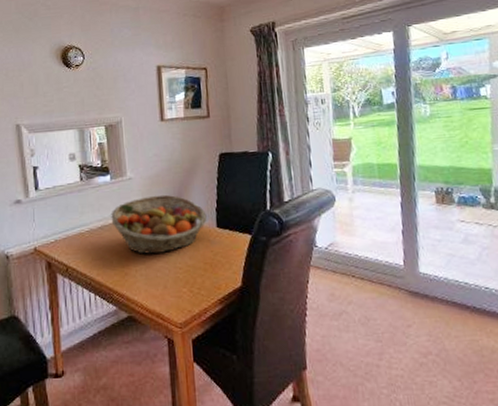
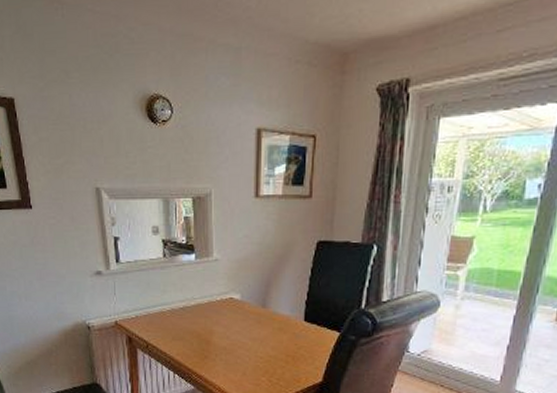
fruit basket: present [111,194,207,254] -> none [194,280,295,341]

